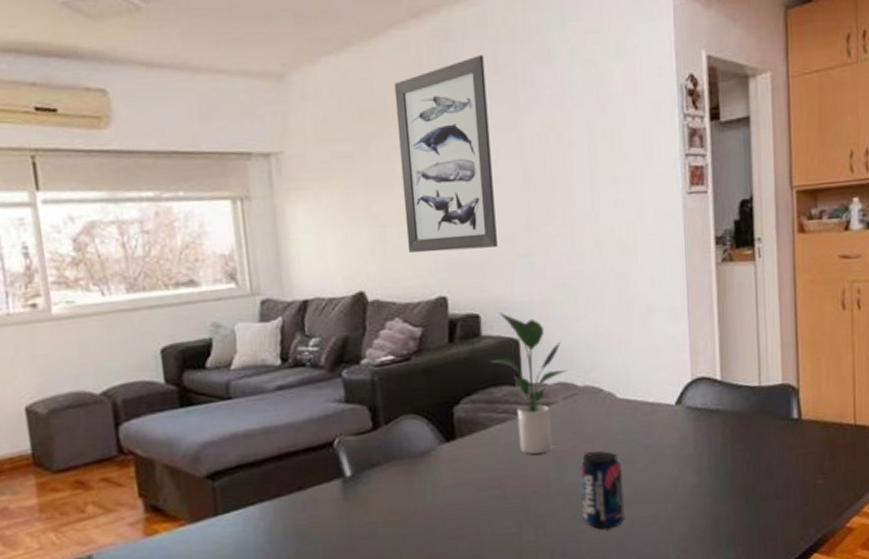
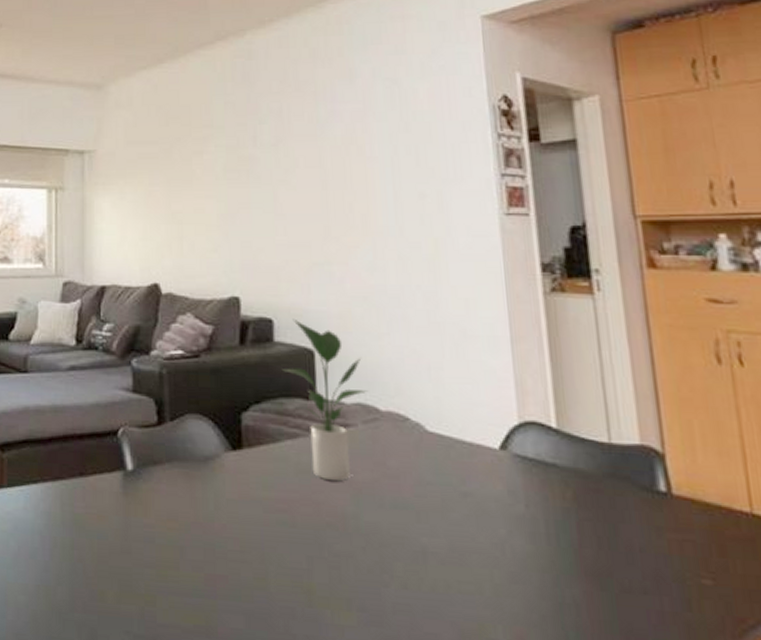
wall art: present [394,55,498,253] -> none [199,73,294,252]
beverage can: present [580,451,625,529] -> none [382,490,438,588]

